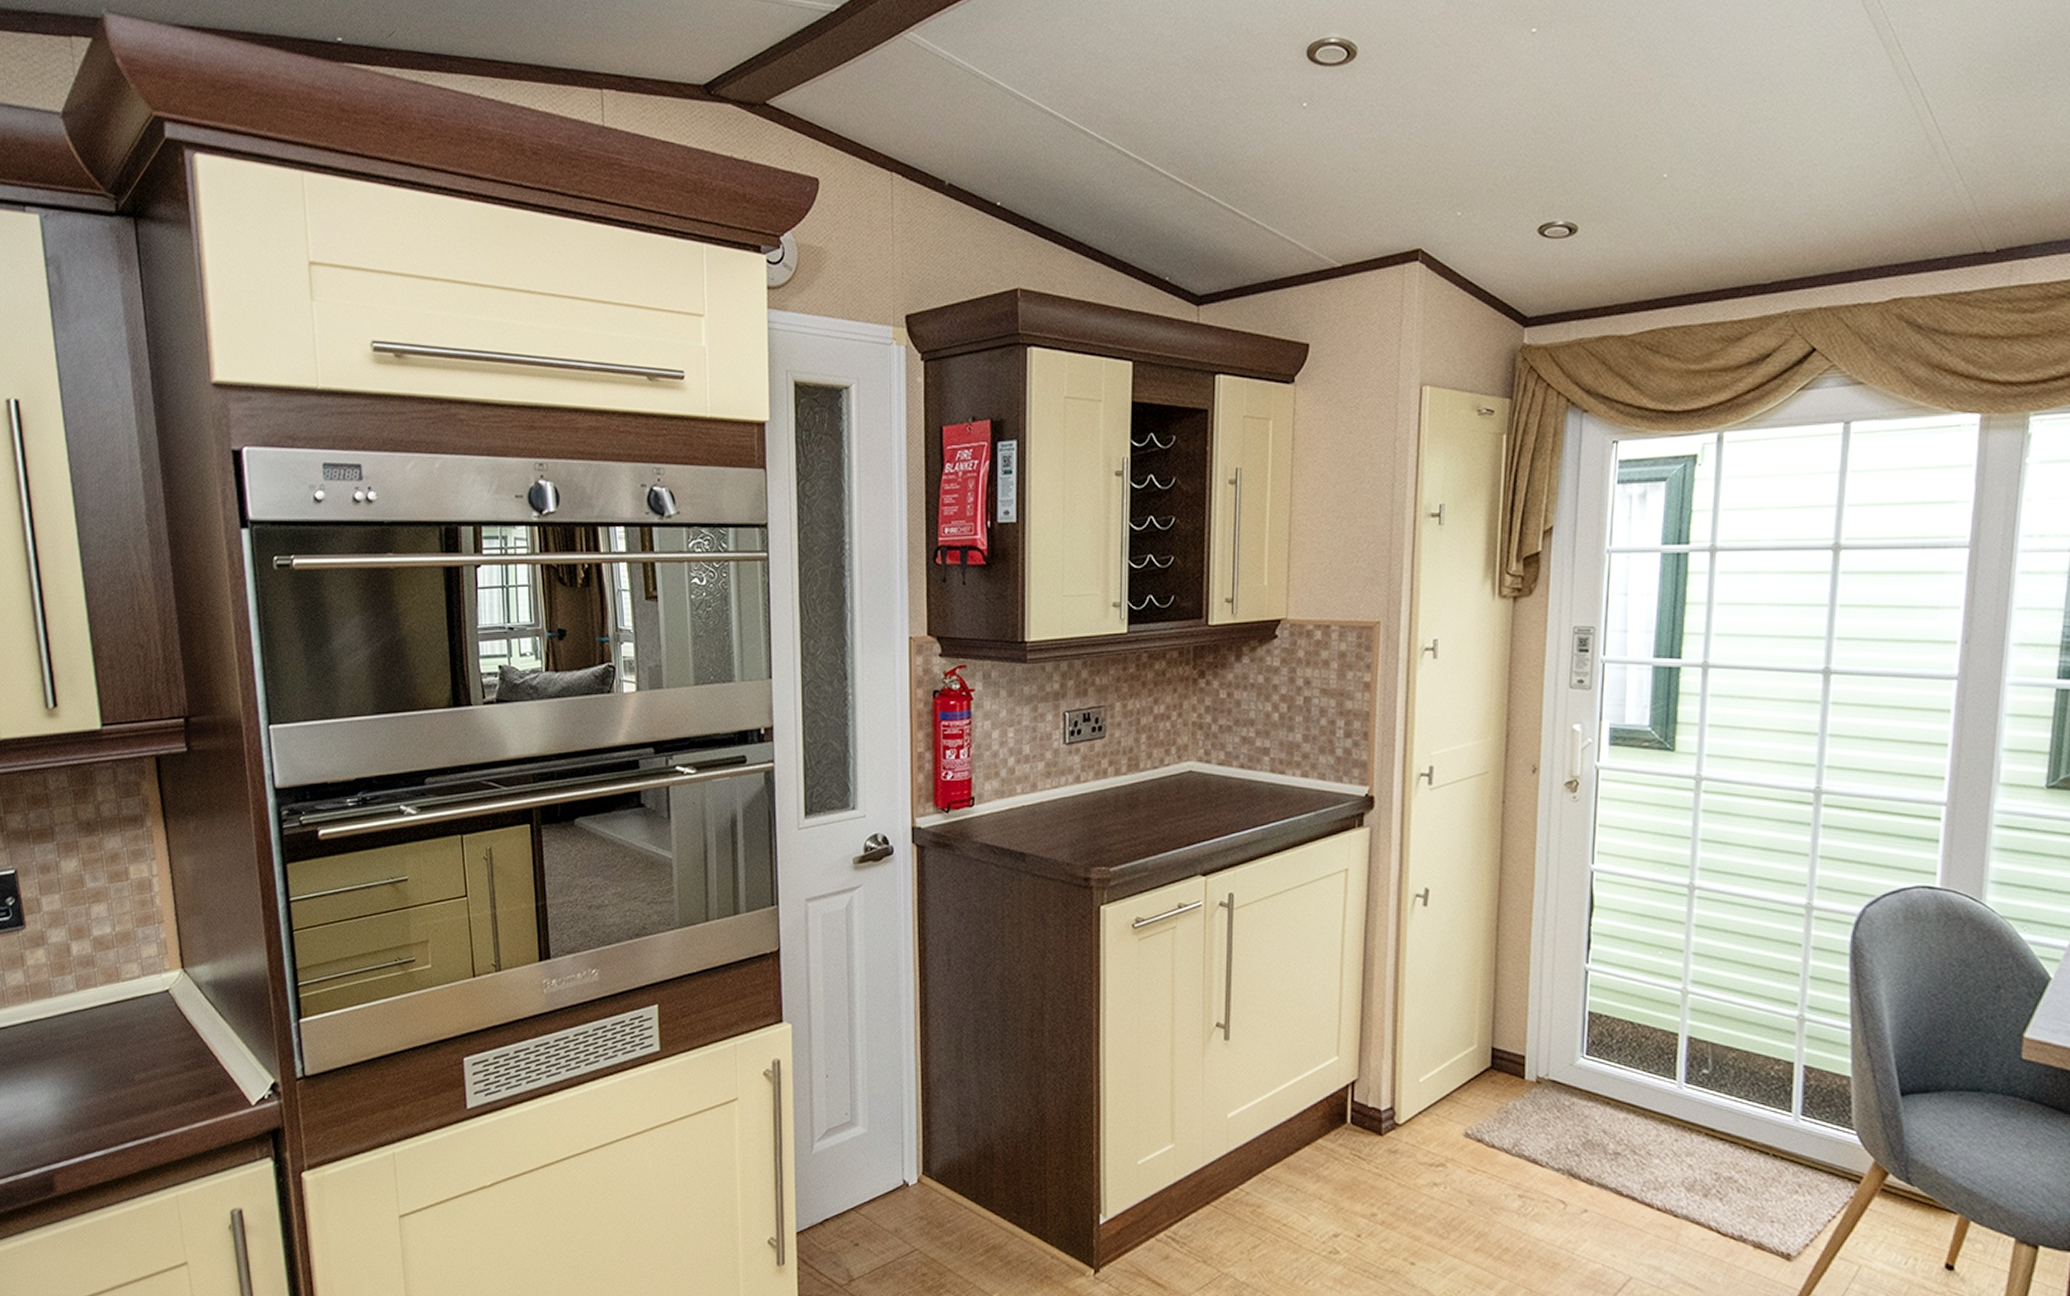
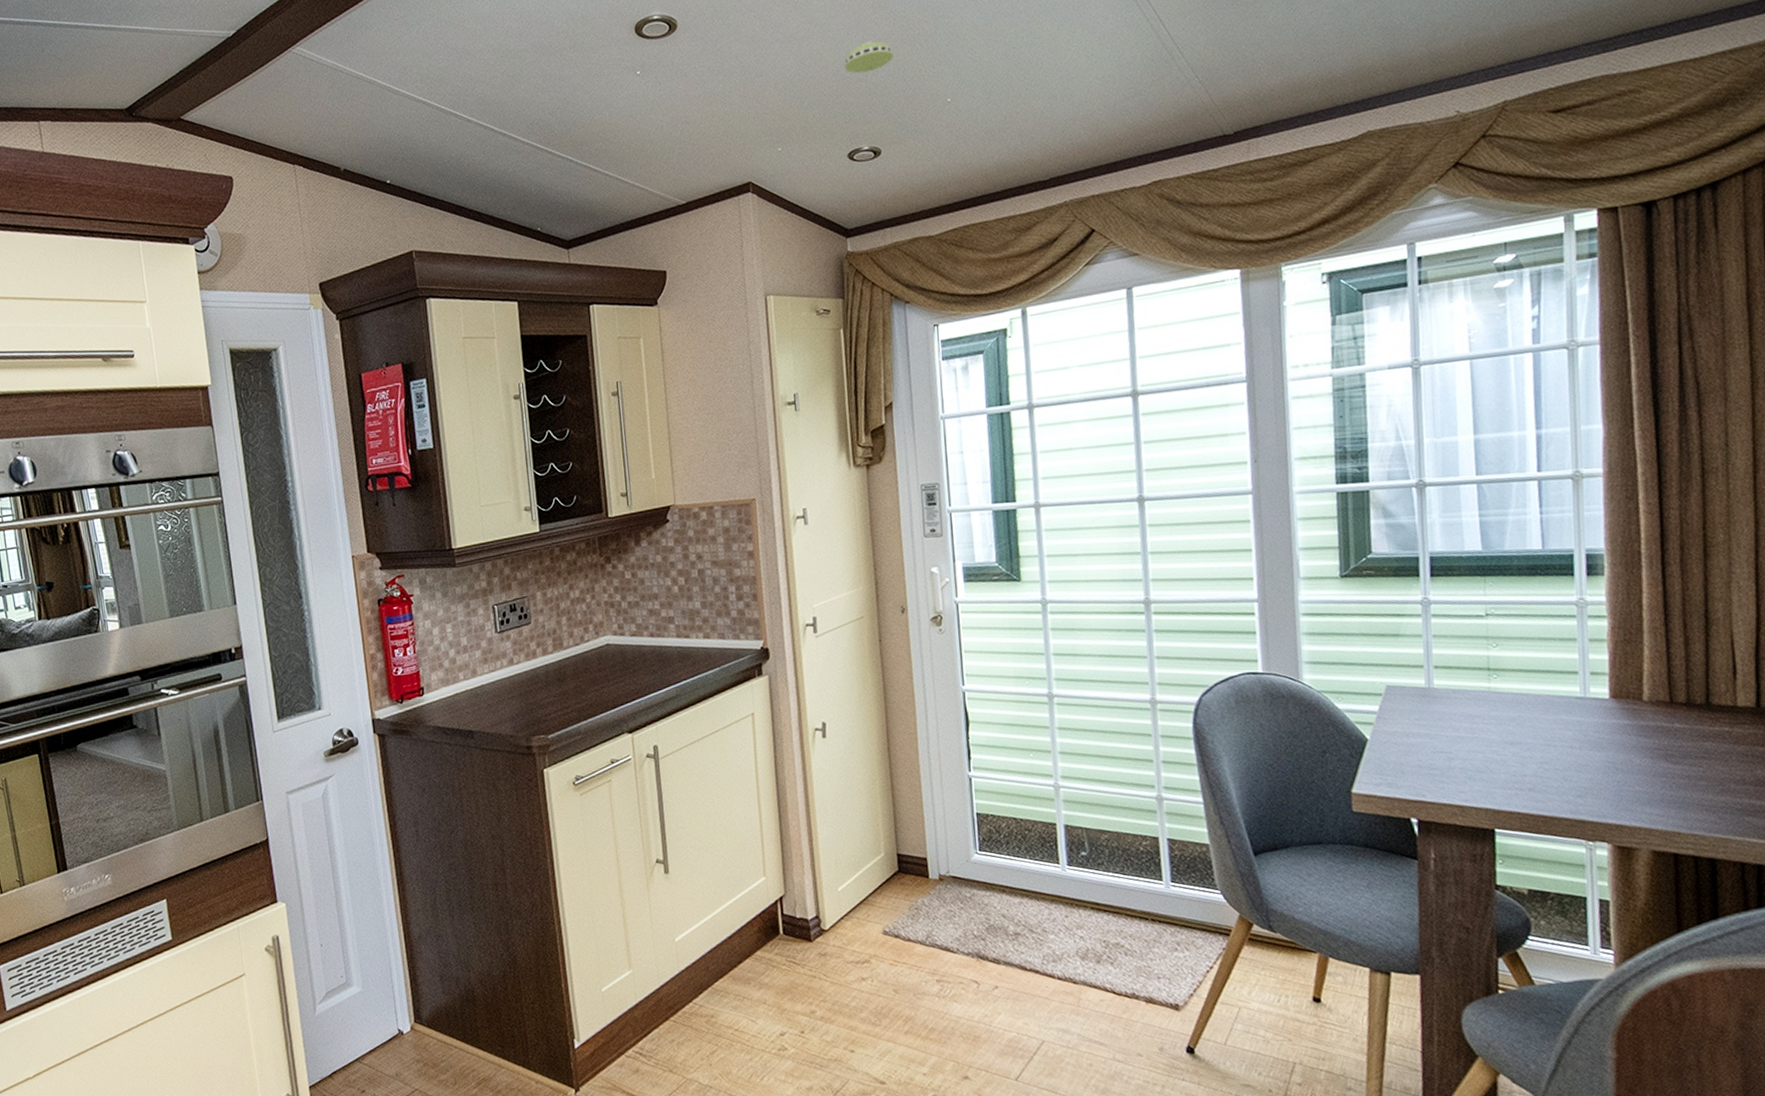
smoke detector: none [1548,95,1607,133] -> present [844,41,894,74]

